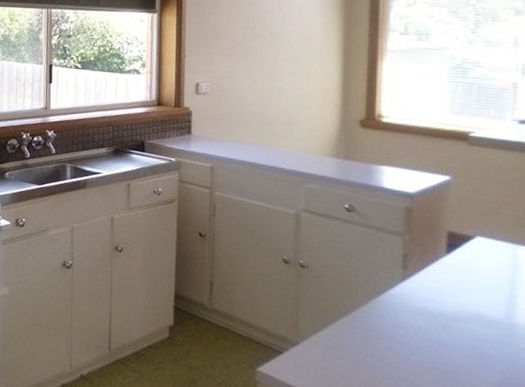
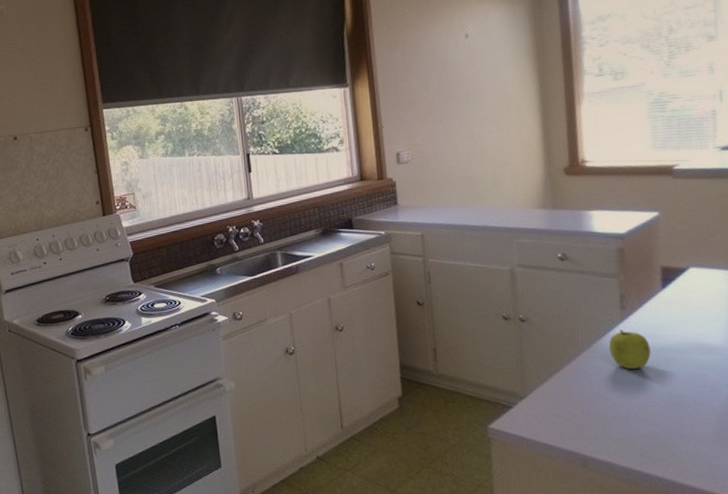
fruit: none [386,289,429,332] -> present [608,330,651,369]

